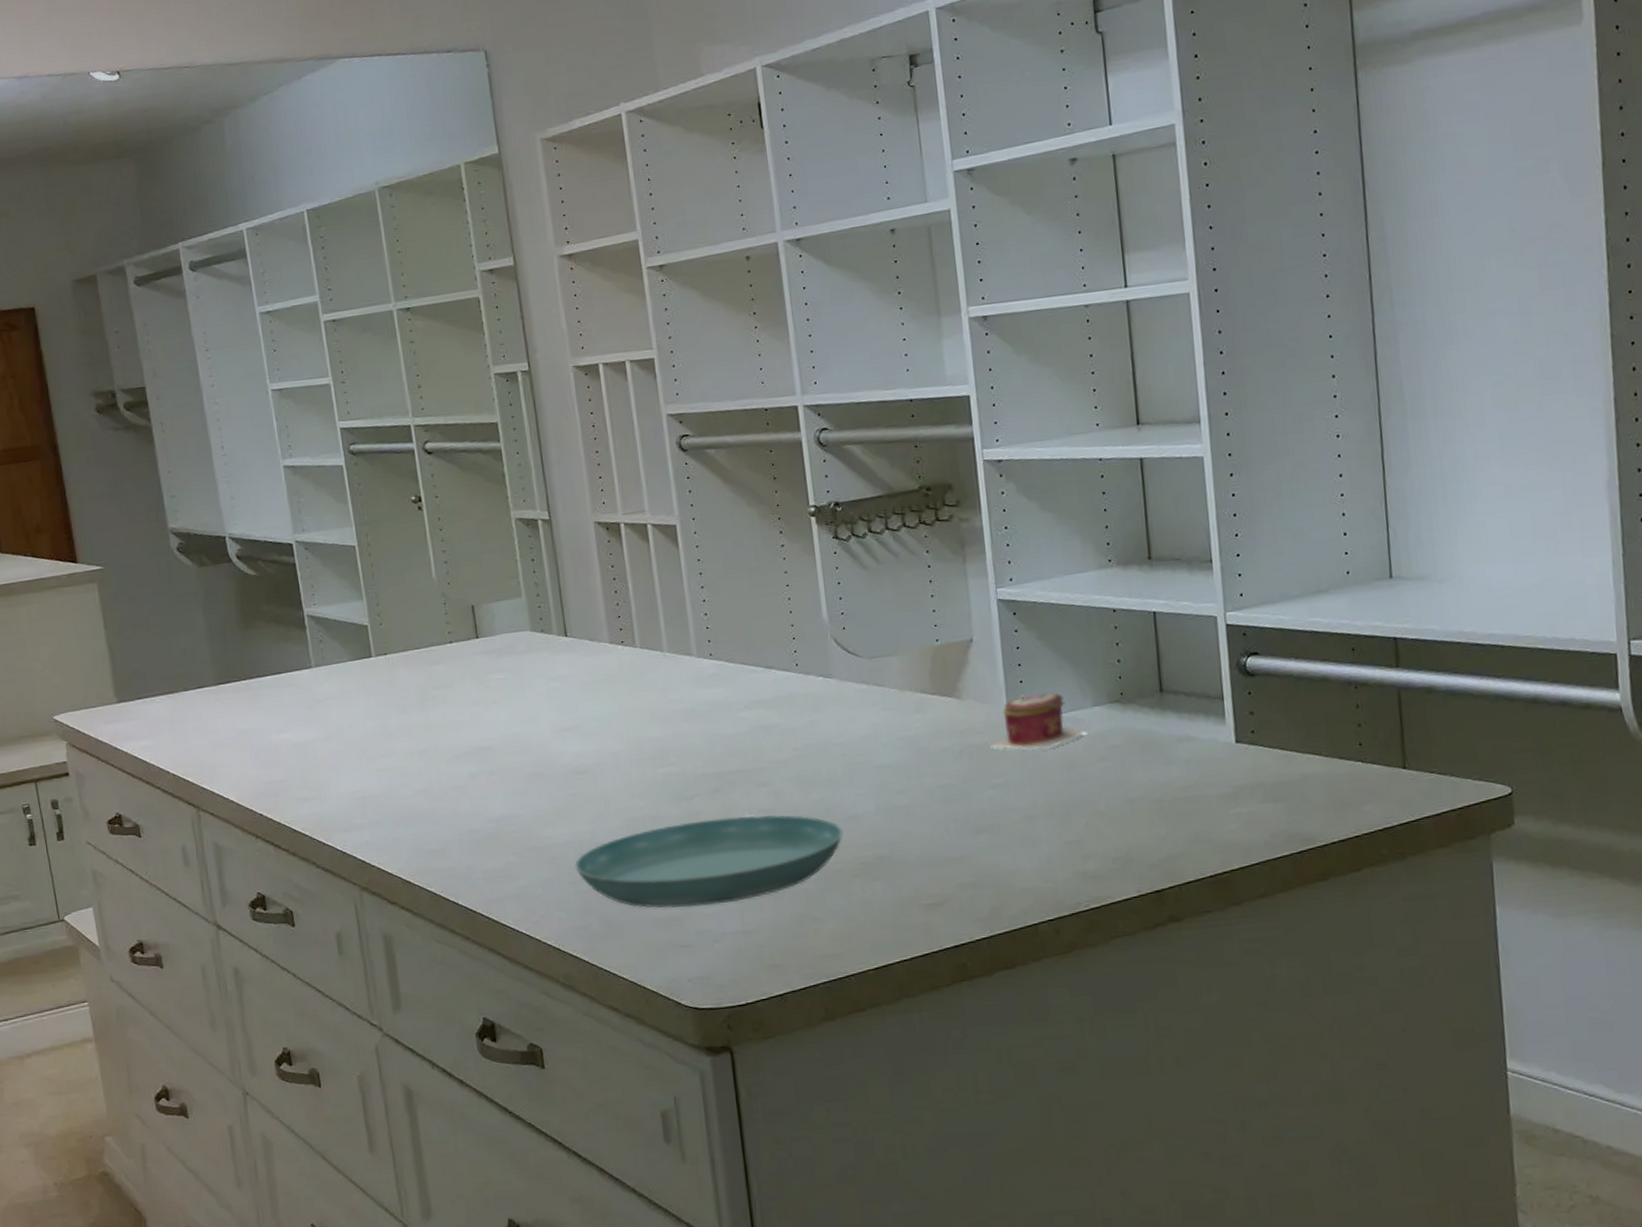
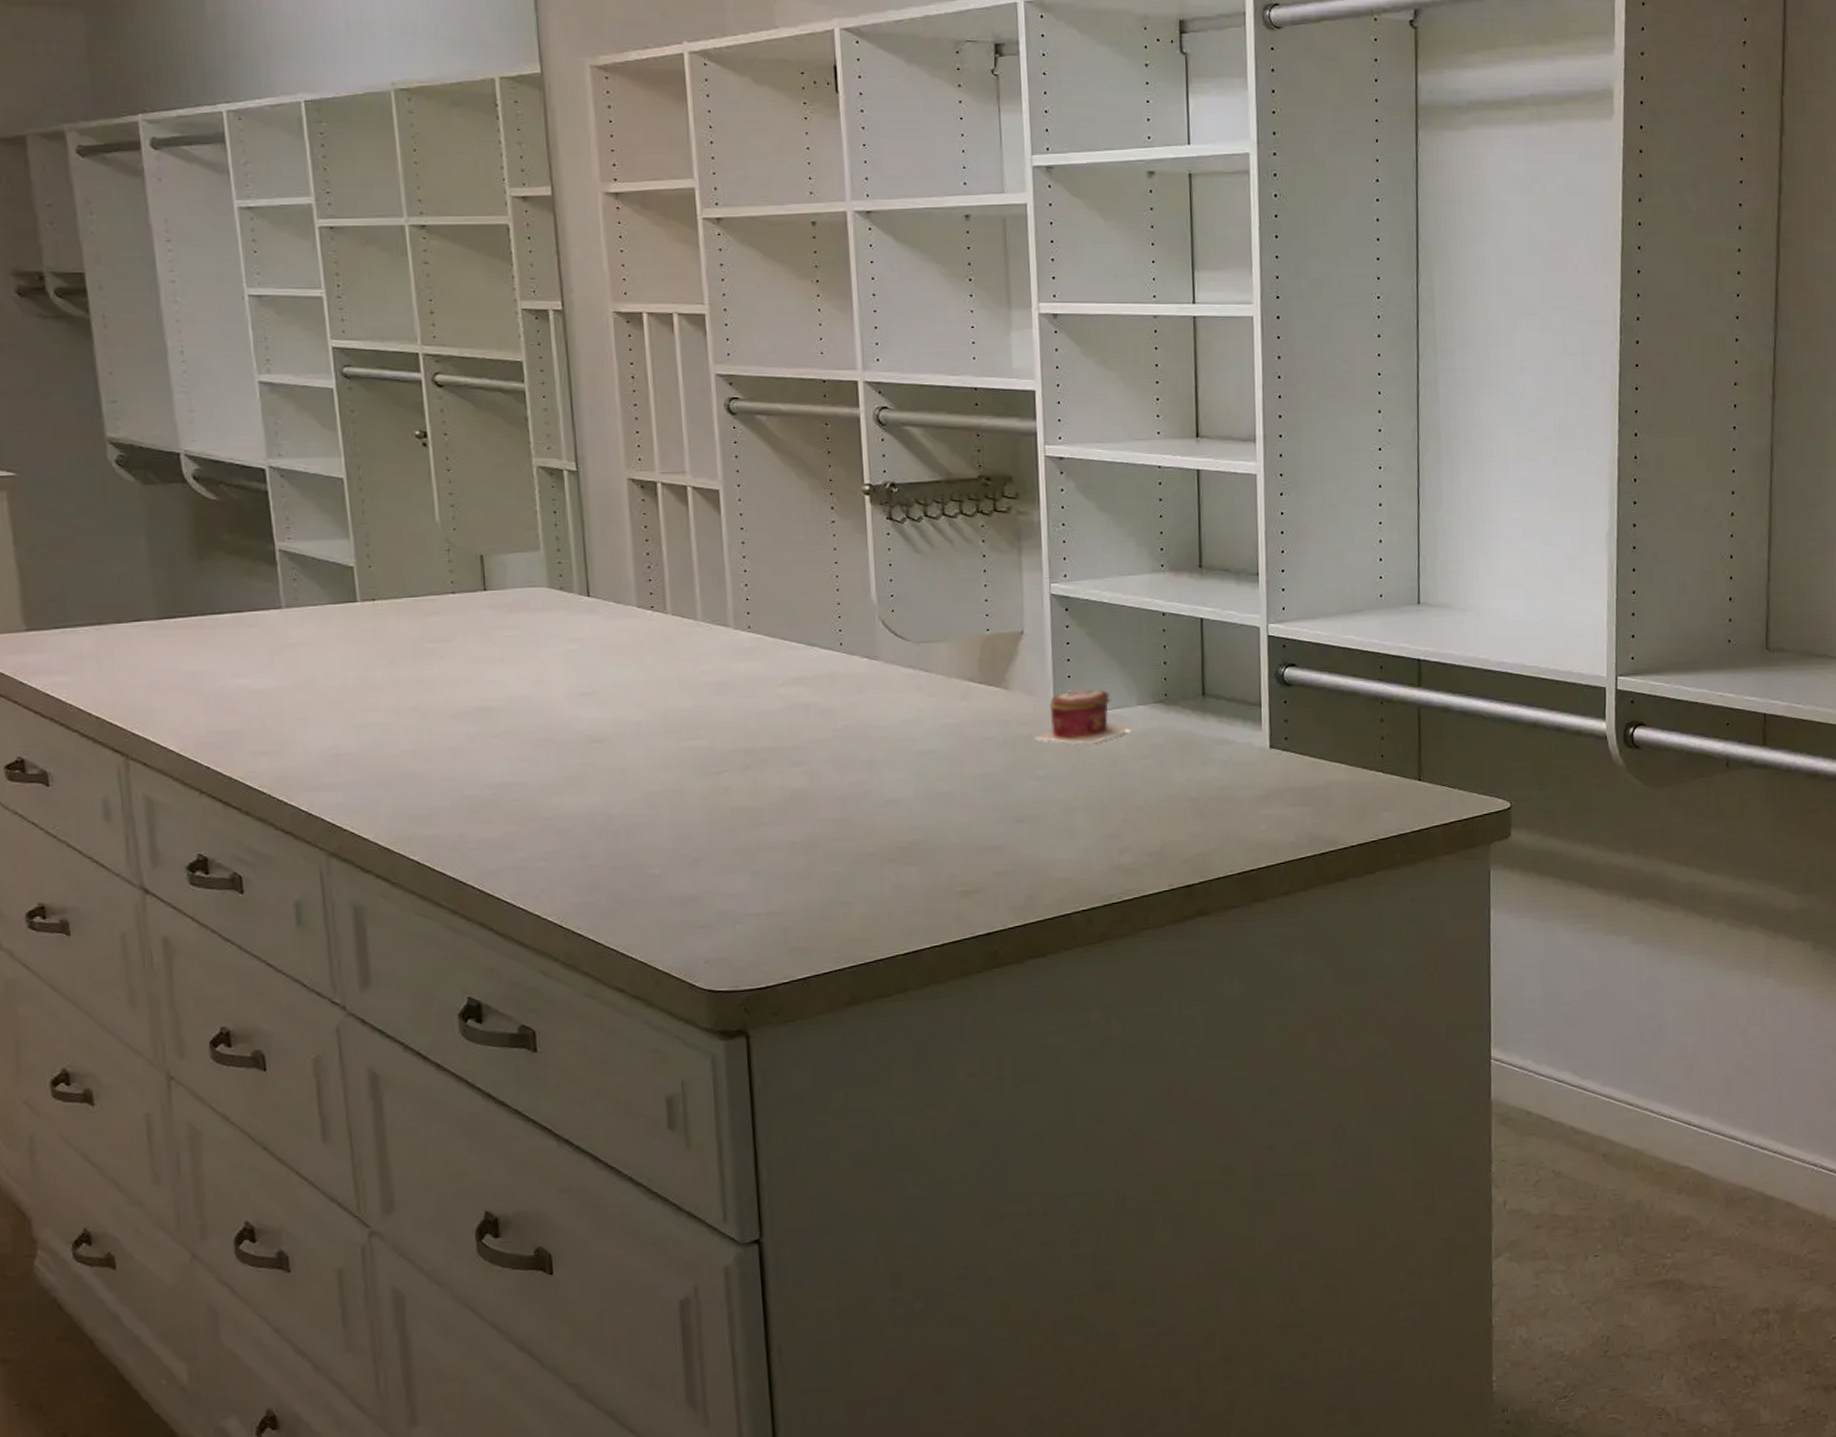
saucer: present [574,815,843,908] -> none [584,794,879,887]

